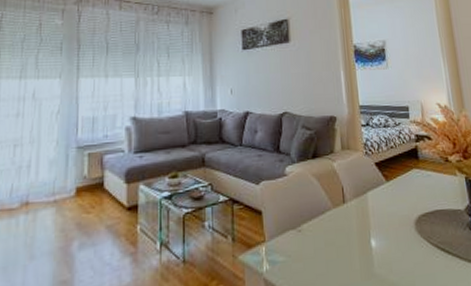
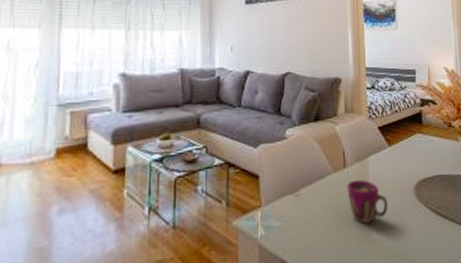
cup: none [347,214,390,259] -> present [347,179,388,224]

